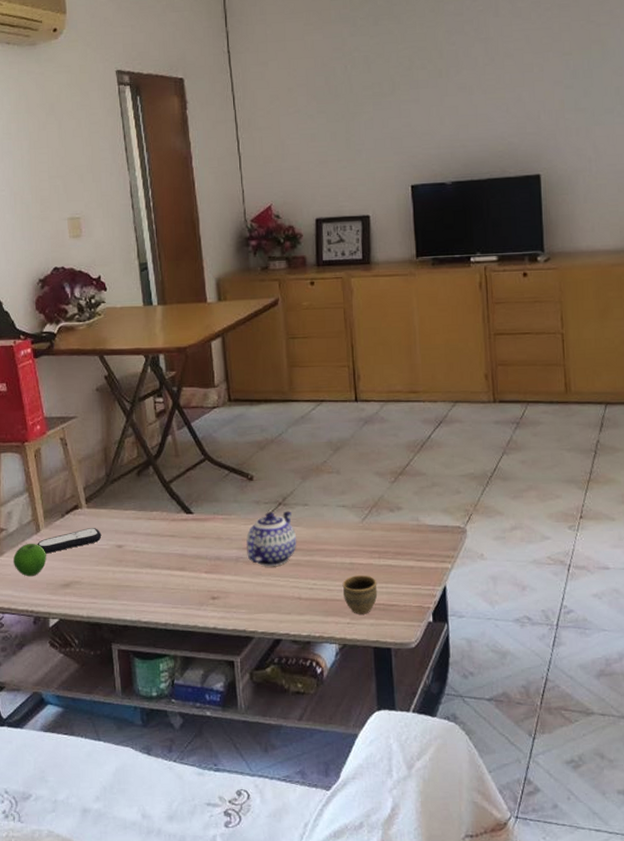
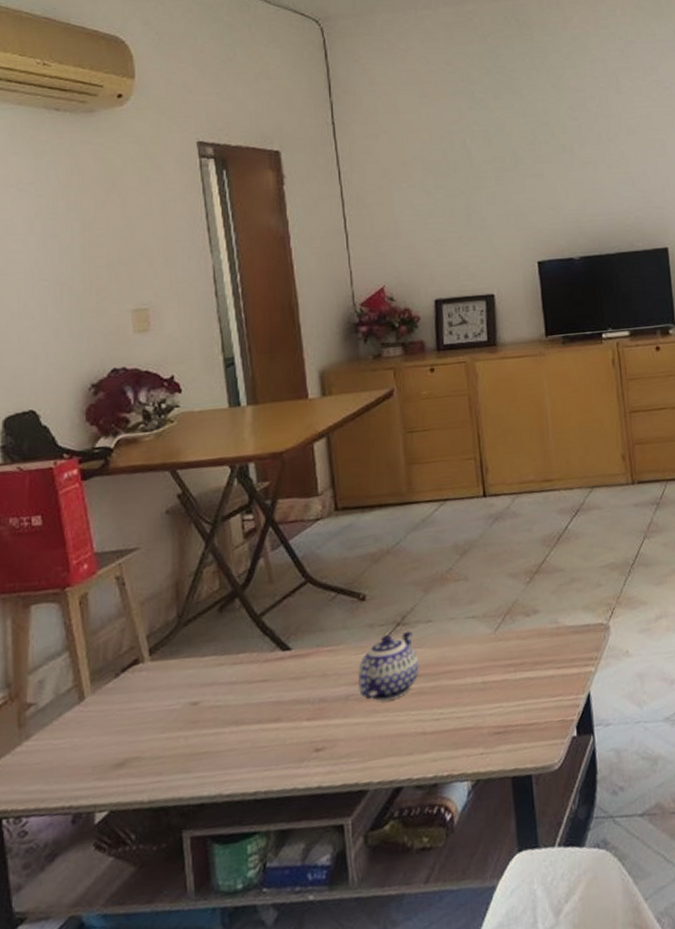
apple: present [13,543,46,577] -> none [43,716,93,762]
remote control: present [37,528,102,554] -> none [80,684,171,728]
cup: present [342,575,378,614] -> none [473,693,515,742]

